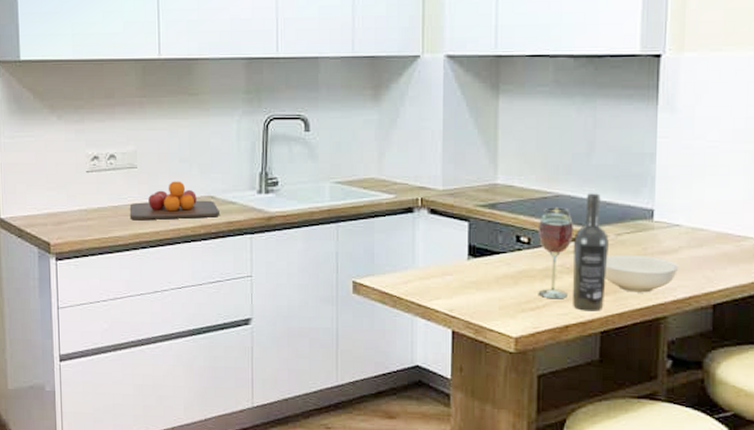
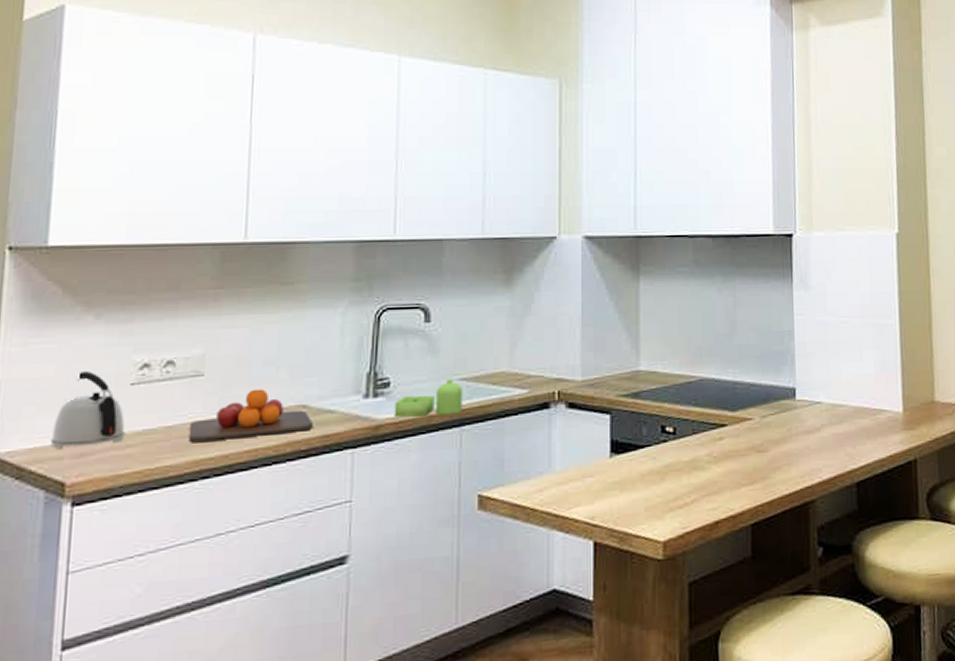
kettle: none [37,160,86,218] -> present [49,371,125,450]
soap dispenser: none [282,182,338,213] -> present [394,379,463,418]
wineglass: present [537,207,573,299] -> none [683,391,719,493]
wine bottle: present [571,193,609,312] -> none [719,374,755,503]
bowl: present [605,254,679,293] -> none [752,436,823,478]

